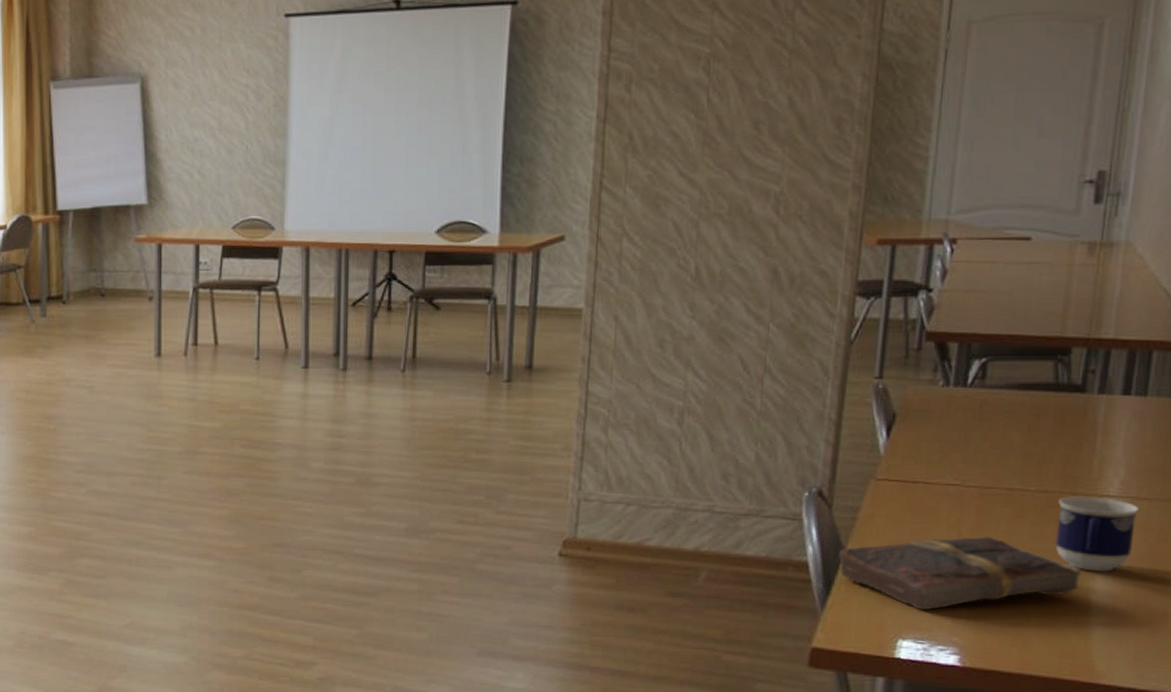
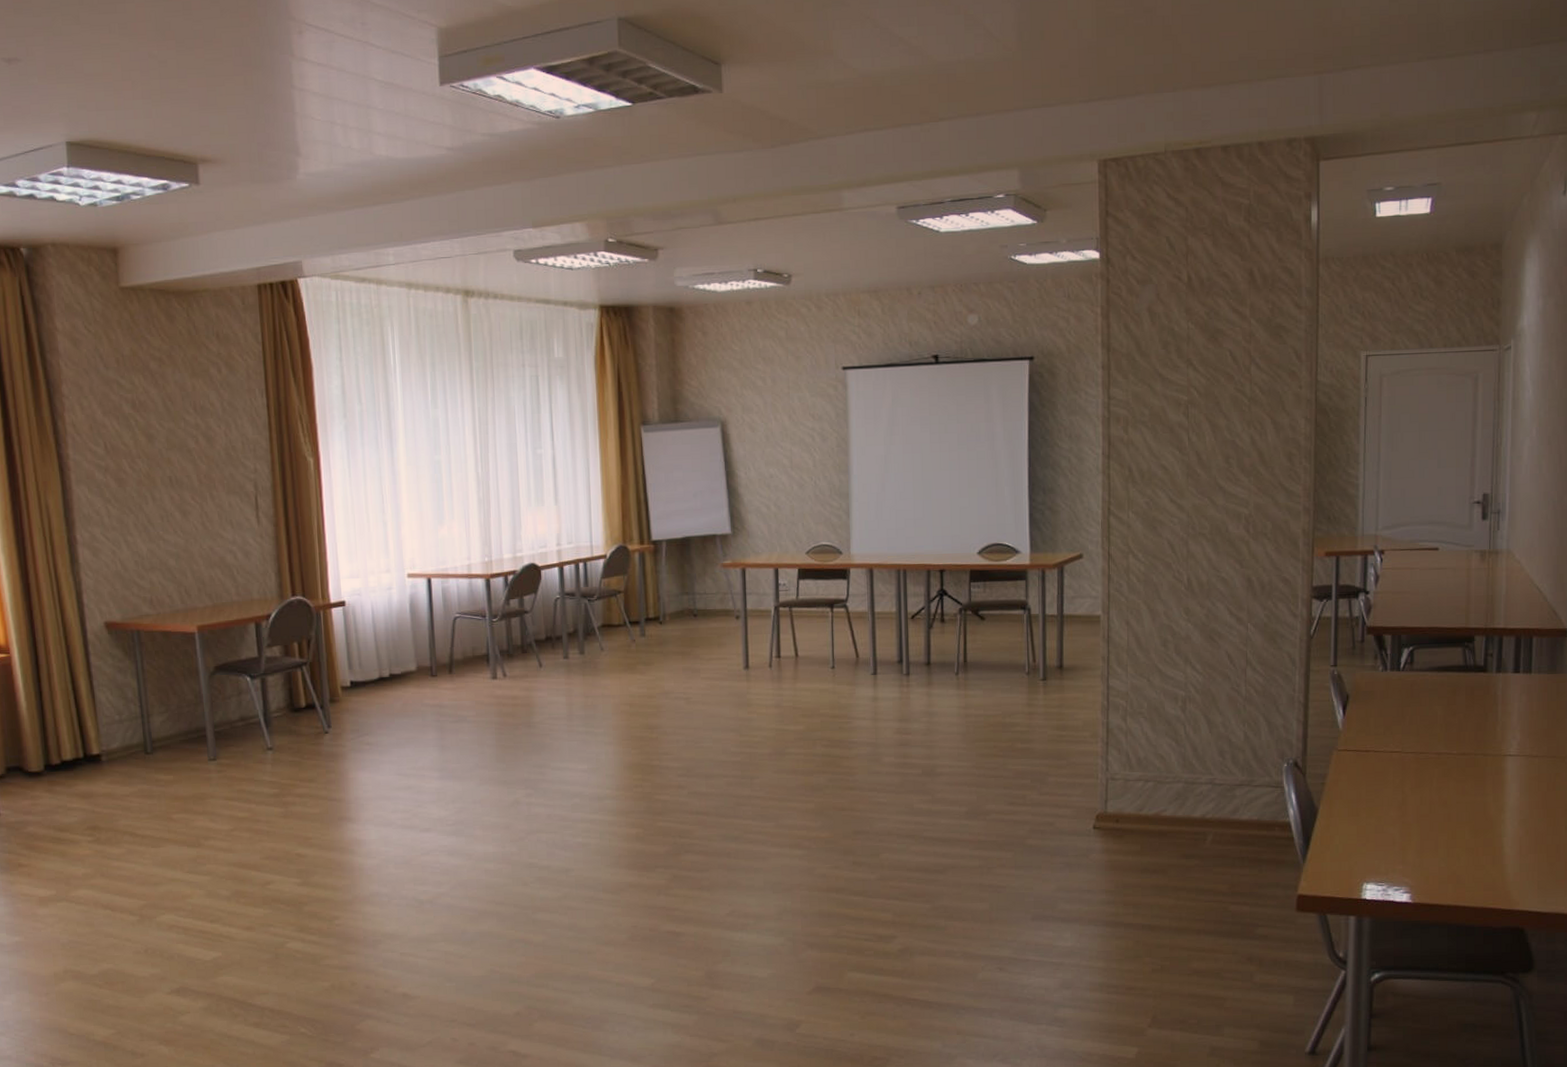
book: present [839,536,1081,611] -> none [1314,793,1495,858]
cup: present [1055,496,1140,572] -> none [1474,756,1533,818]

